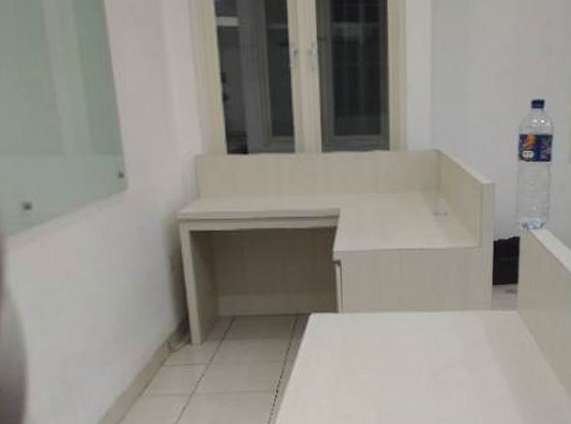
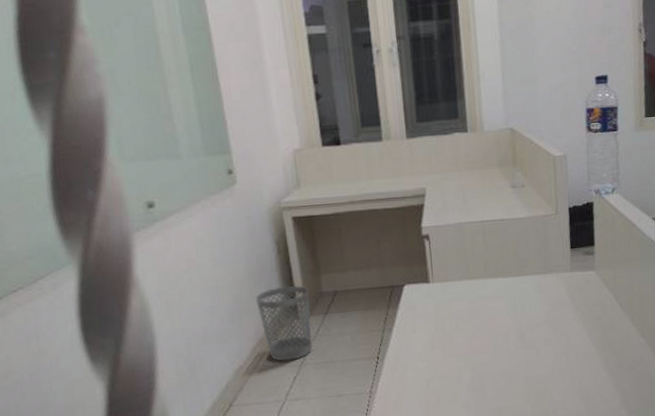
wastebasket: none [144,306,205,390] -> present [256,285,312,362]

